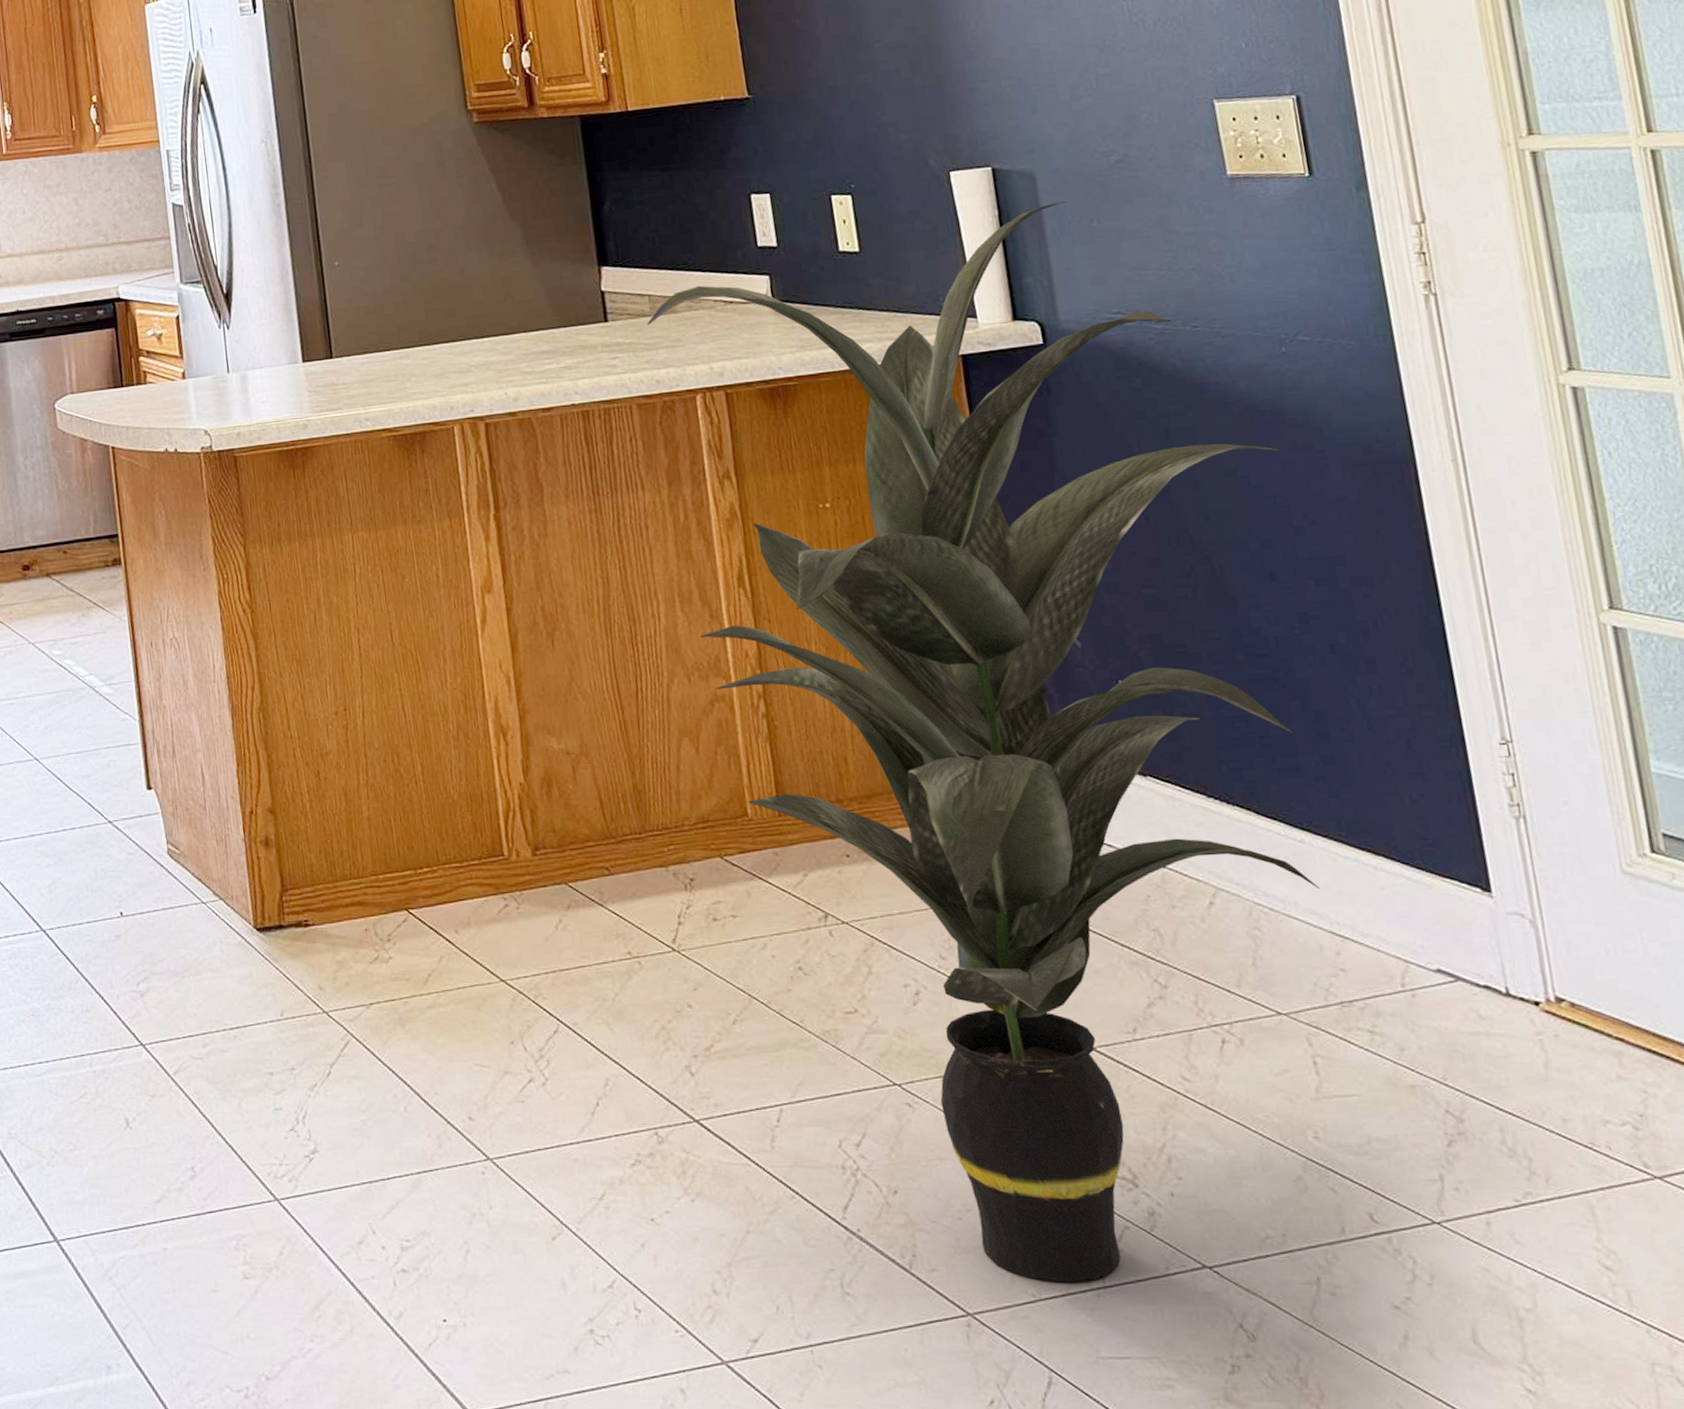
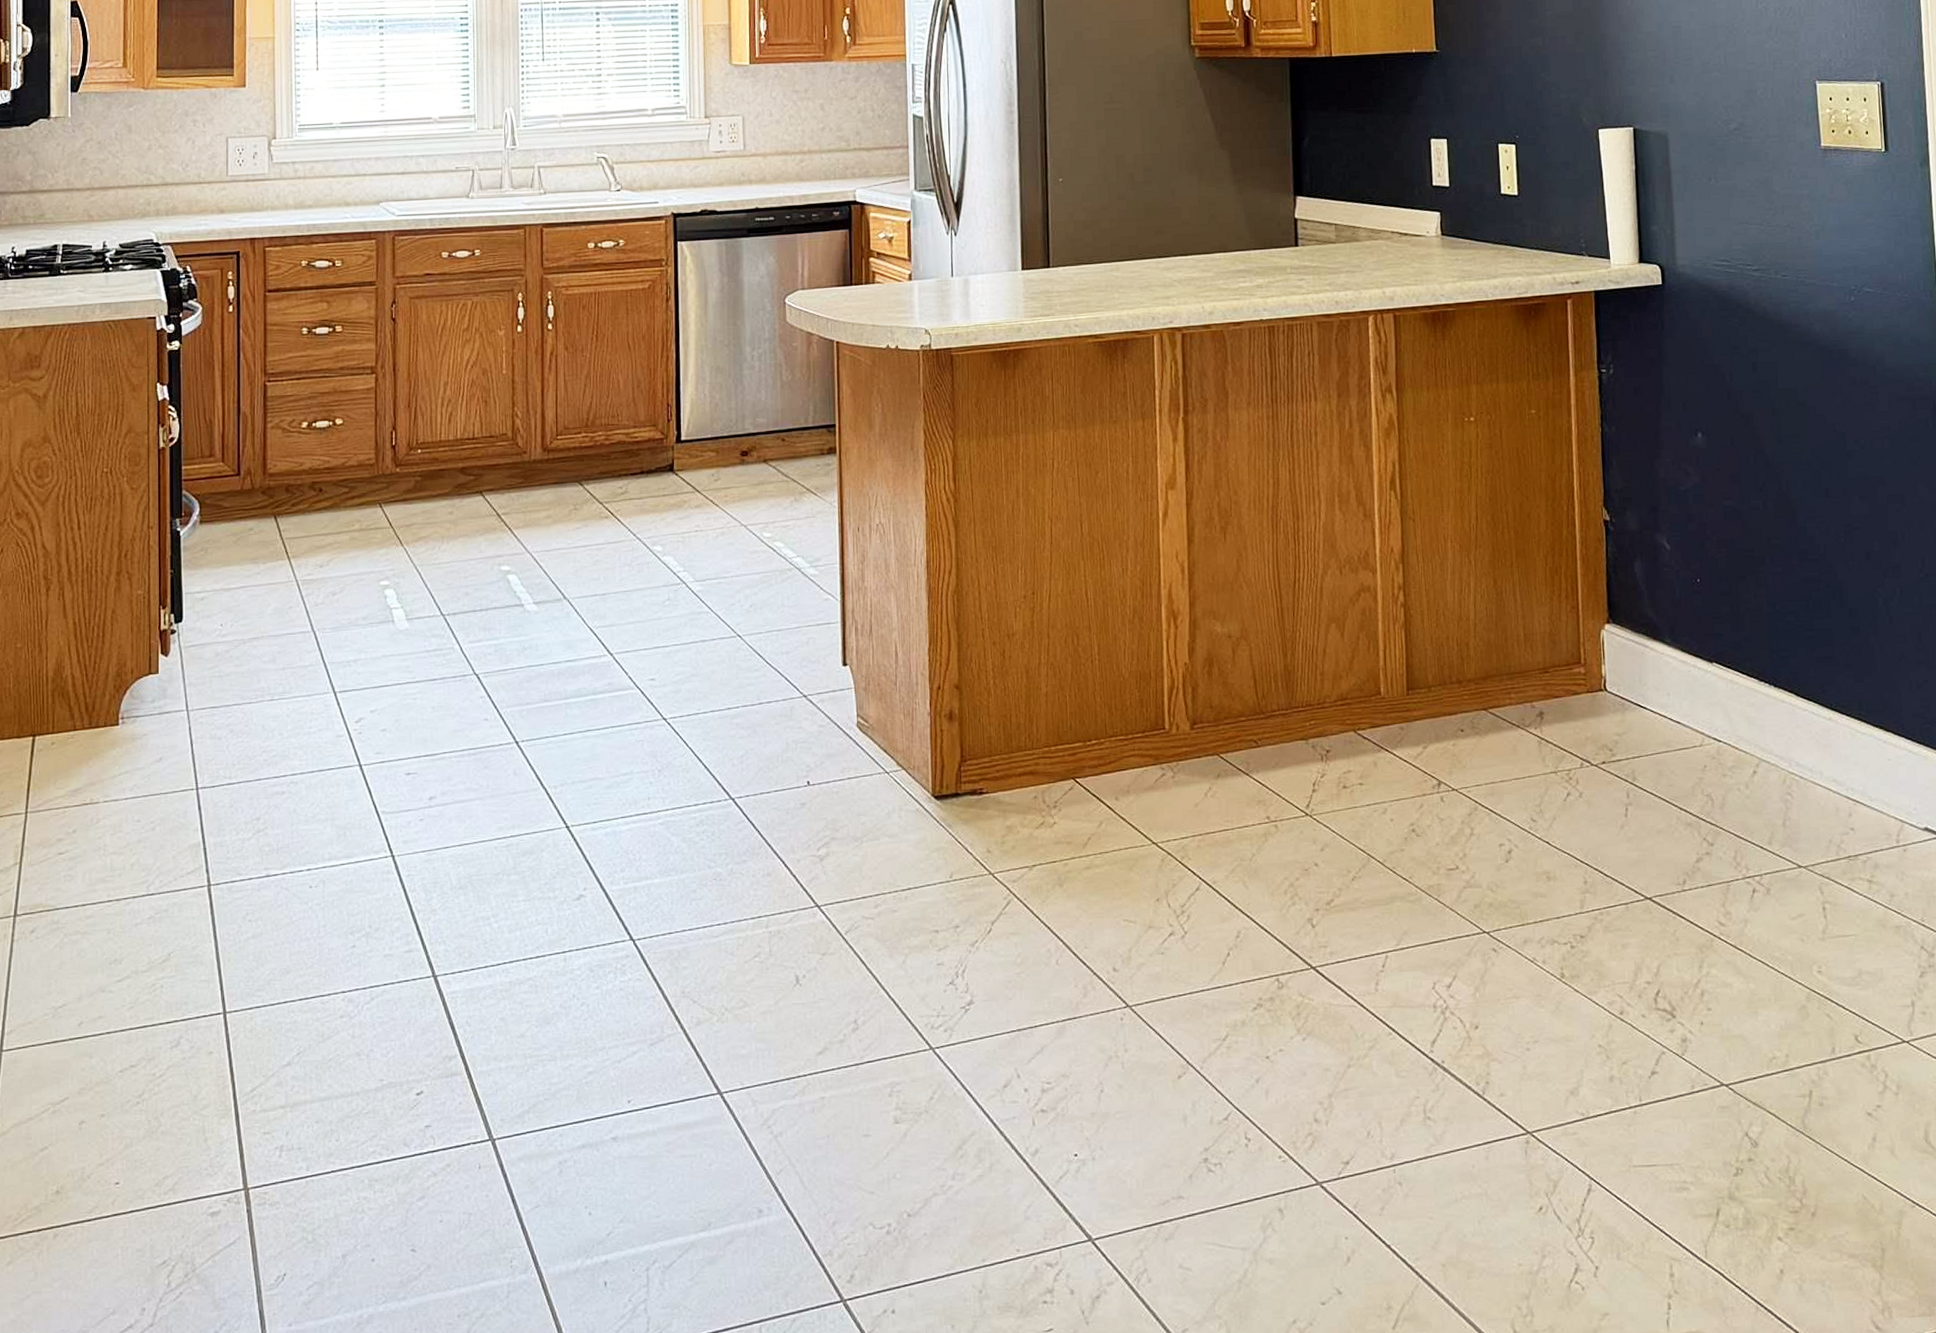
indoor plant: present [647,201,1320,1282] -> none [1332,161,1842,1102]

